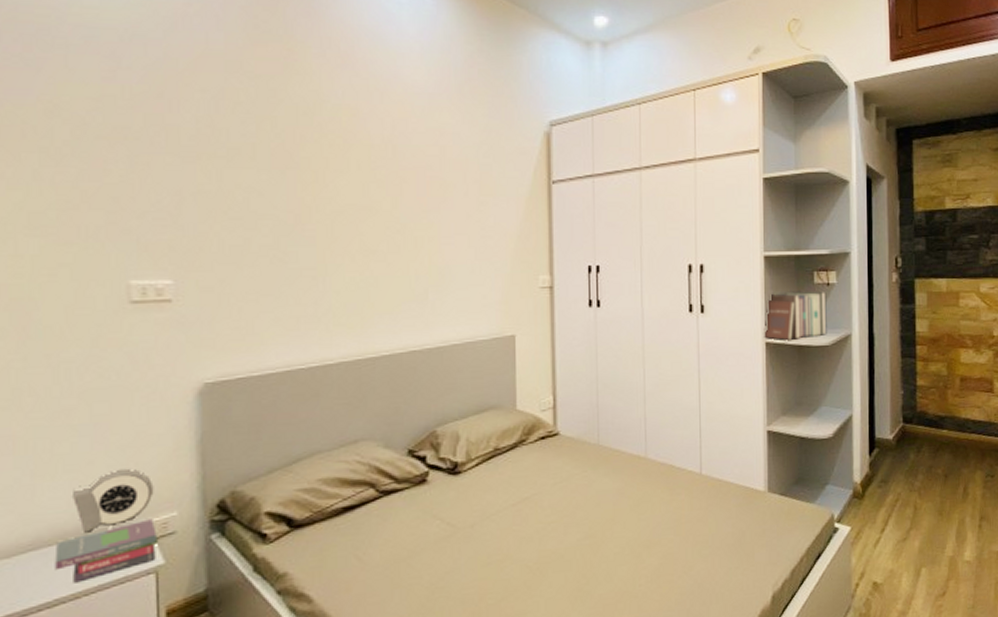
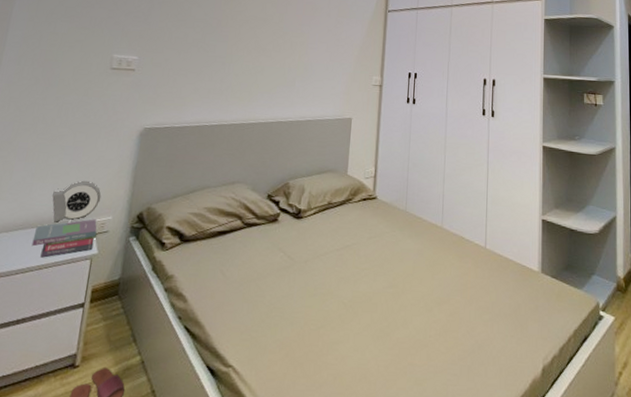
books: present [764,291,827,341] -> none [541,107,595,147]

